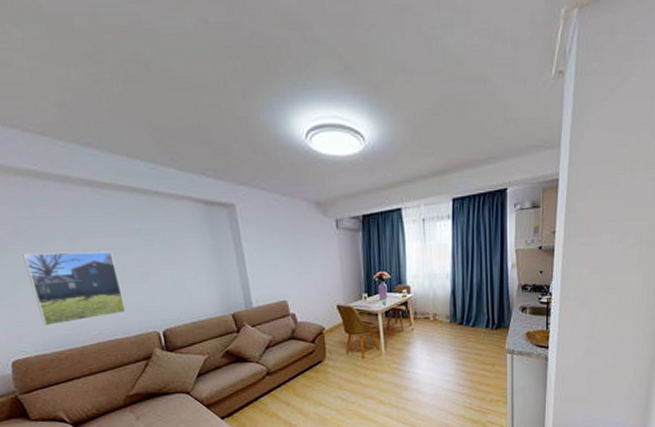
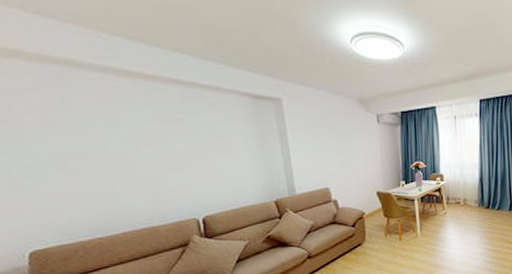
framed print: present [22,251,126,327] -> none [51,140,164,215]

